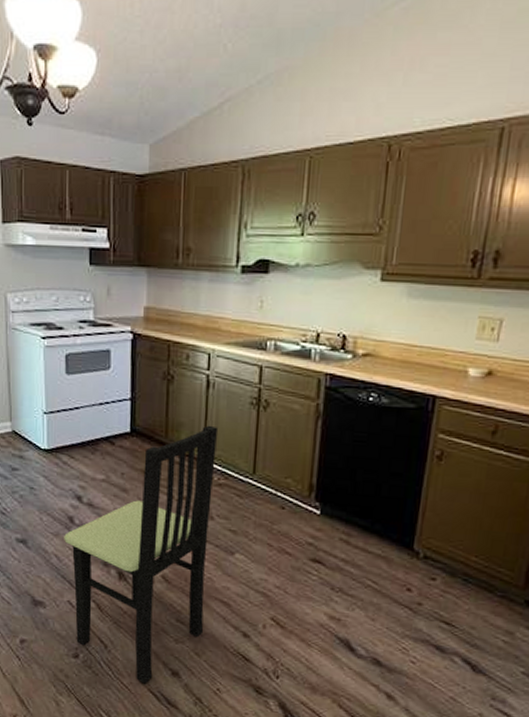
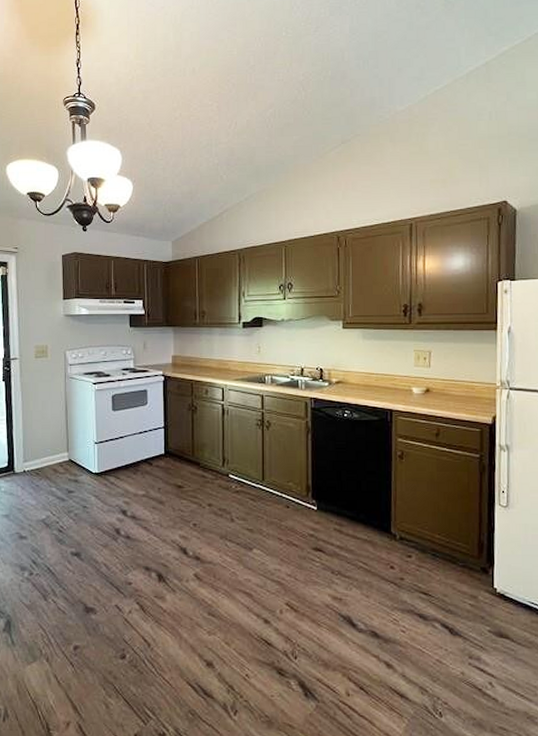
dining chair: present [64,425,219,684] -> none [112,444,233,677]

